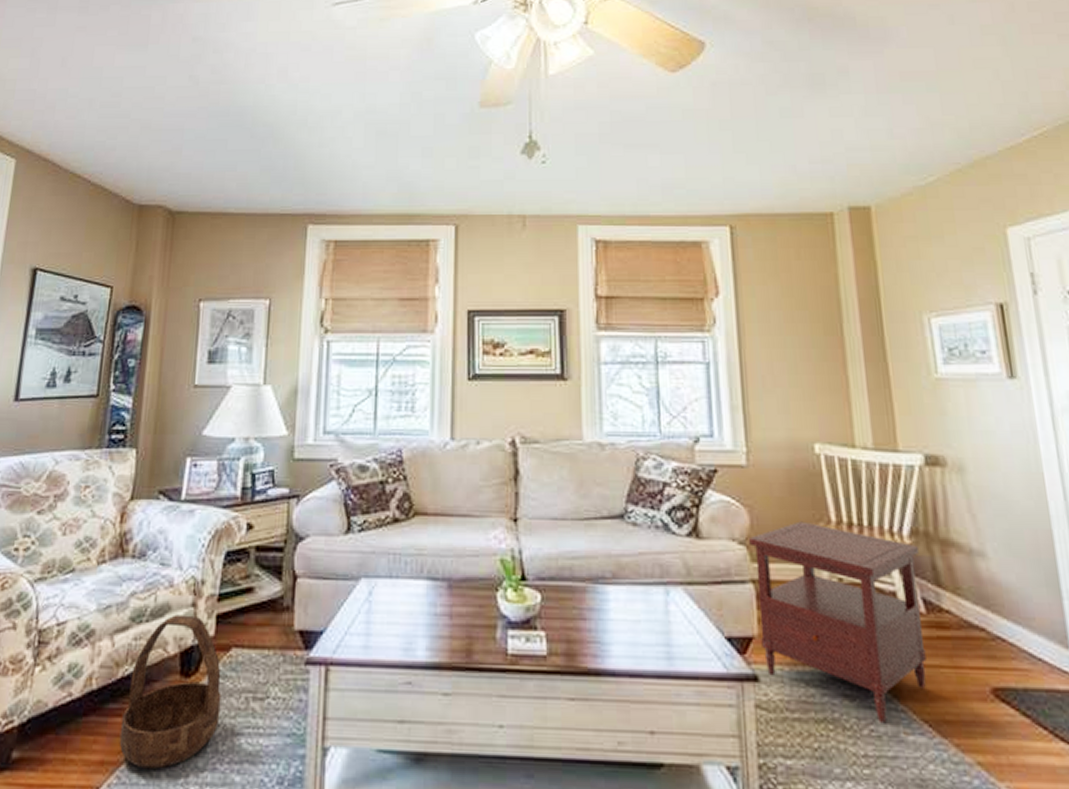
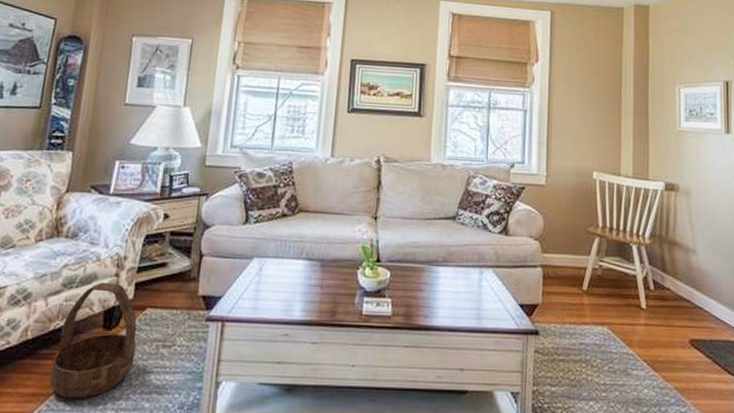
side table: present [749,521,927,724] -> none [542,225,654,363]

